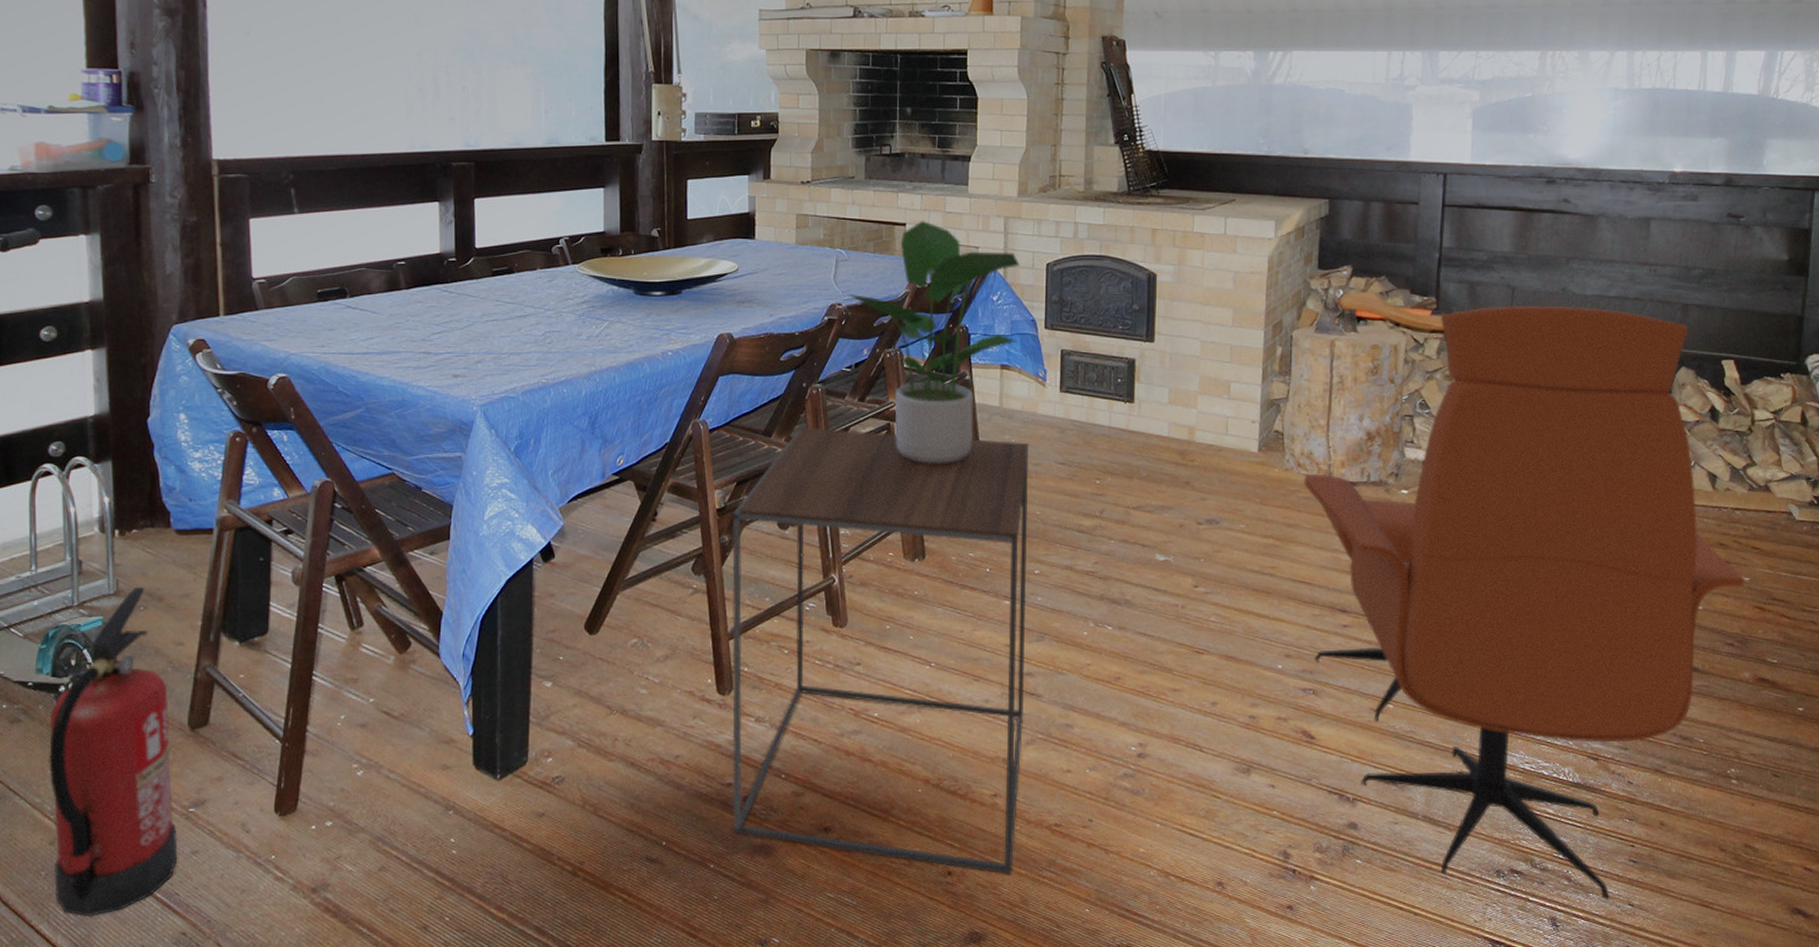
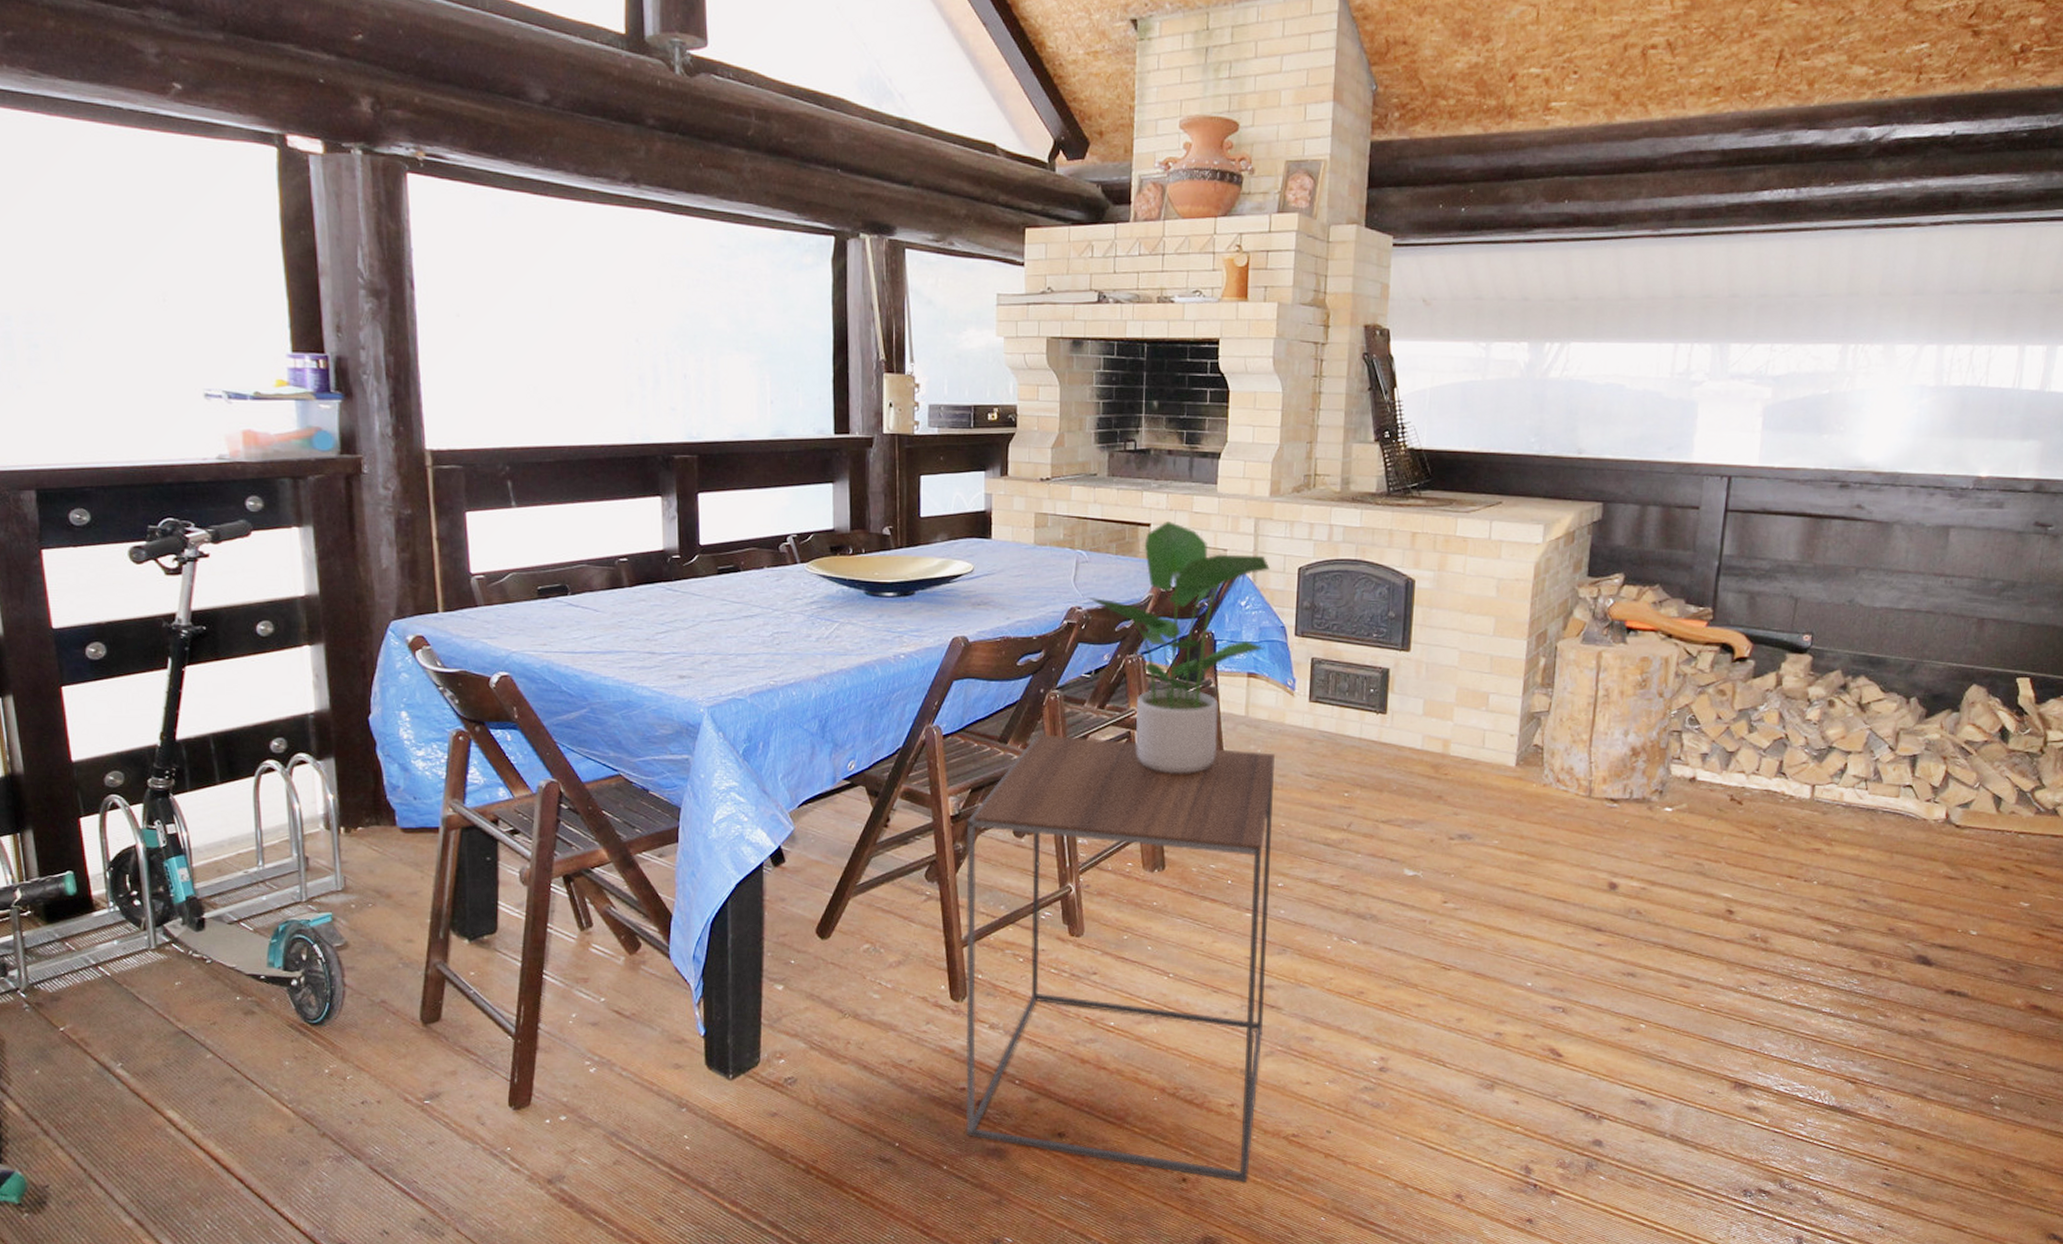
fire extinguisher: present [49,586,178,918] -> none [283,883,415,1202]
lounge chair: present [1304,305,1745,900] -> none [1562,616,2024,1221]

